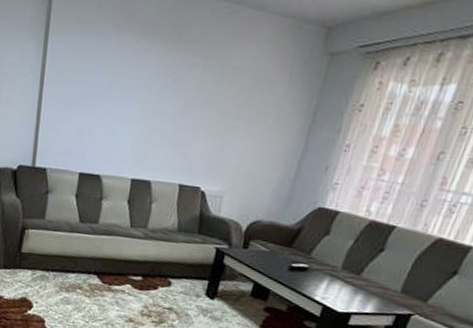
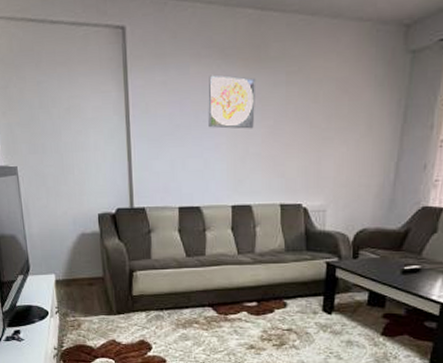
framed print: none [120,48,173,107] -> present [208,75,255,129]

